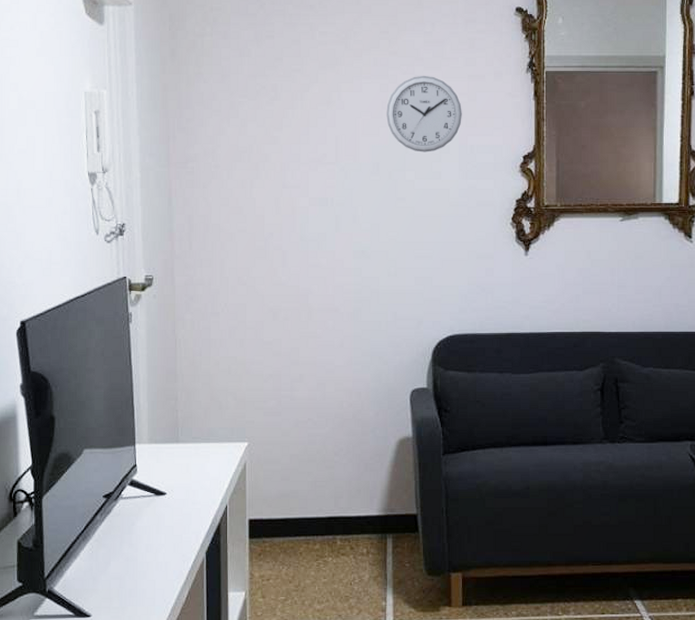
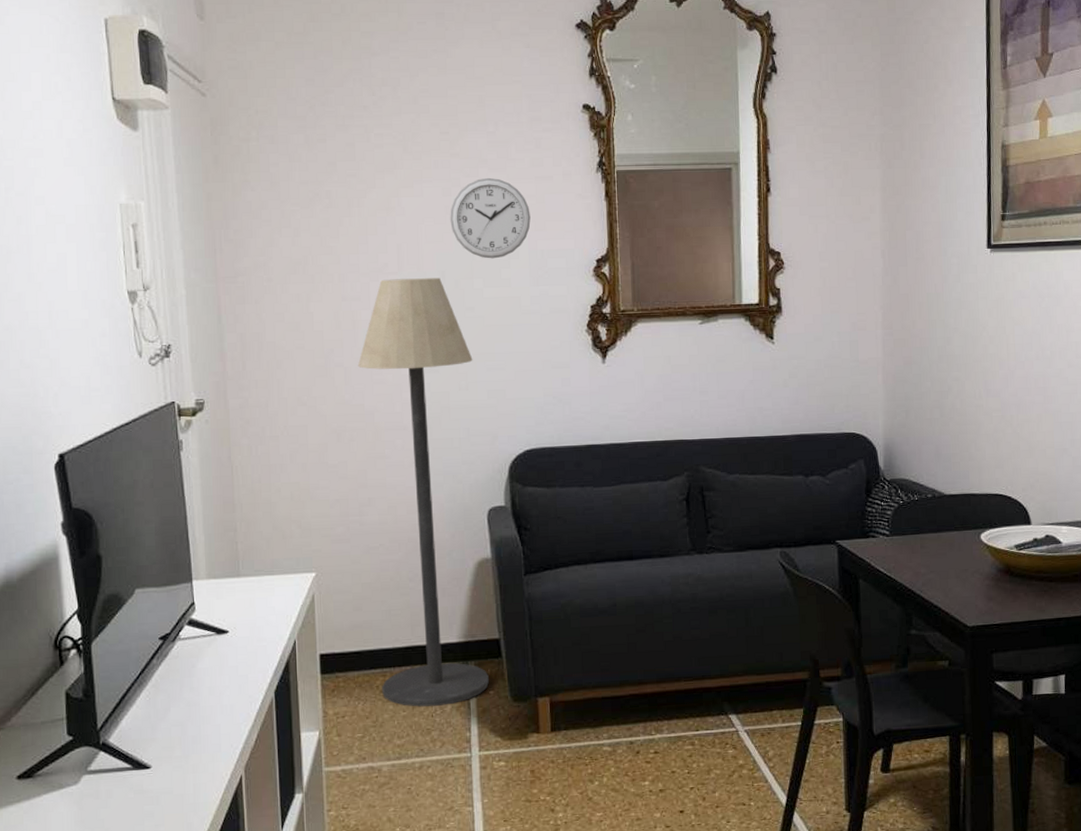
floor lamp: none [295,169,405,575] -> present [358,278,489,707]

